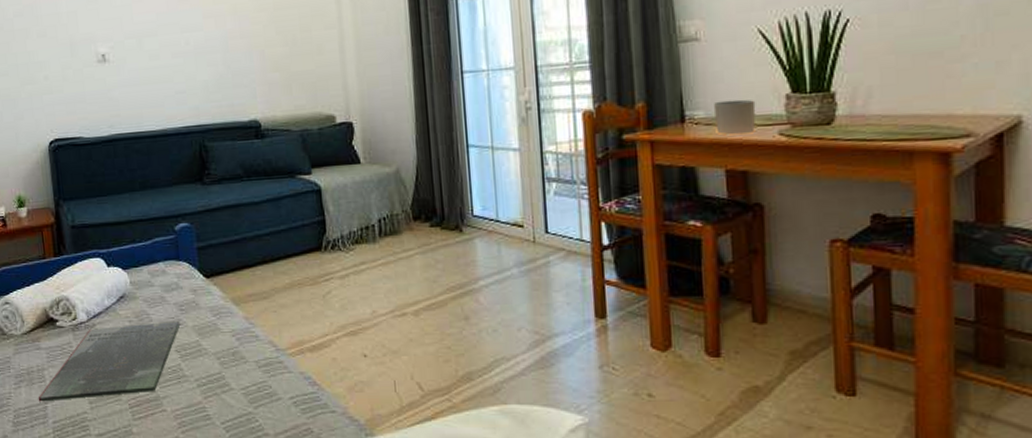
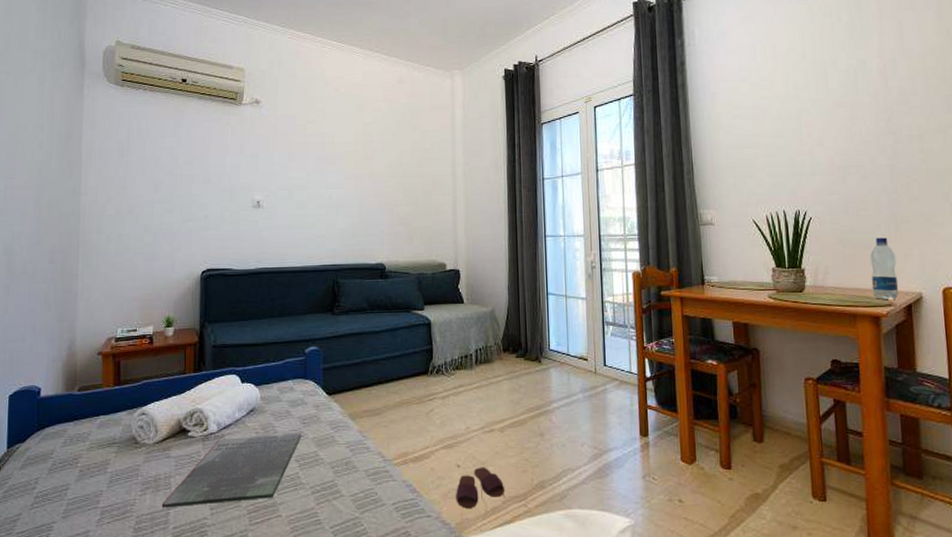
slippers: none [364,356,422,403] -> present [456,467,504,508]
mug: present [714,99,756,136] -> none [724,270,753,296]
bottle: none [940,39,984,129] -> present [870,237,899,300]

